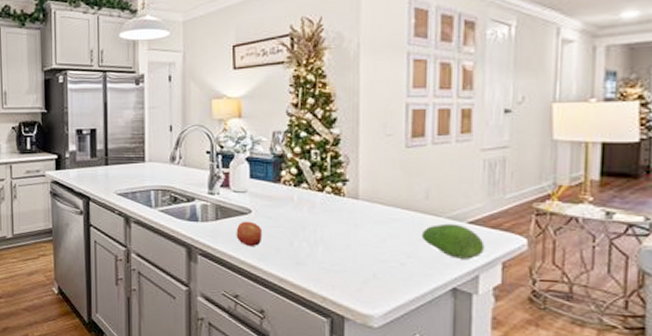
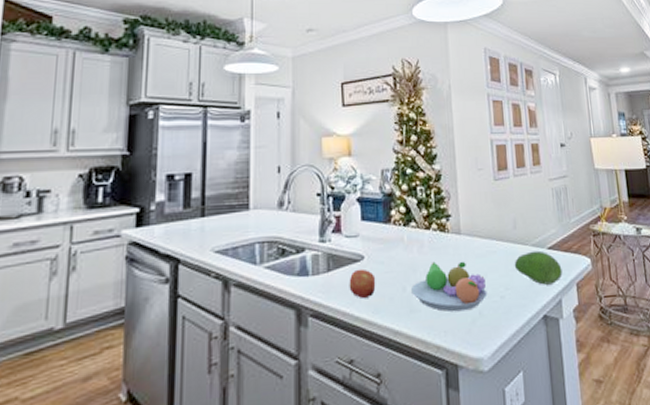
fruit bowl: none [299,222,385,271] -> present [412,261,488,312]

